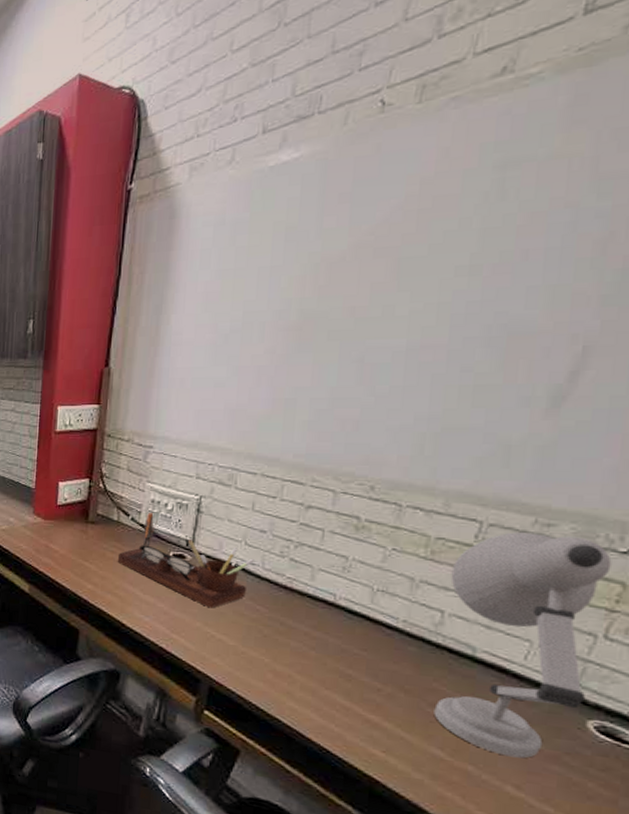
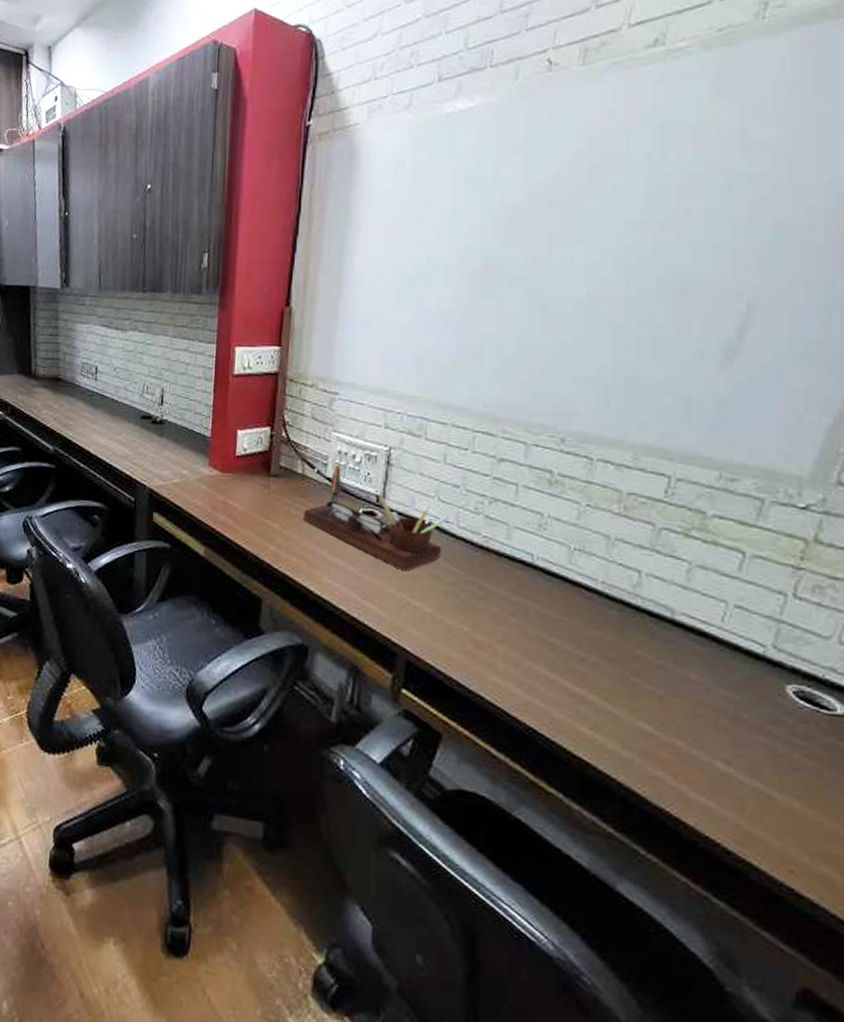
desk lamp: present [434,532,612,758] -> none [639,487,793,730]

